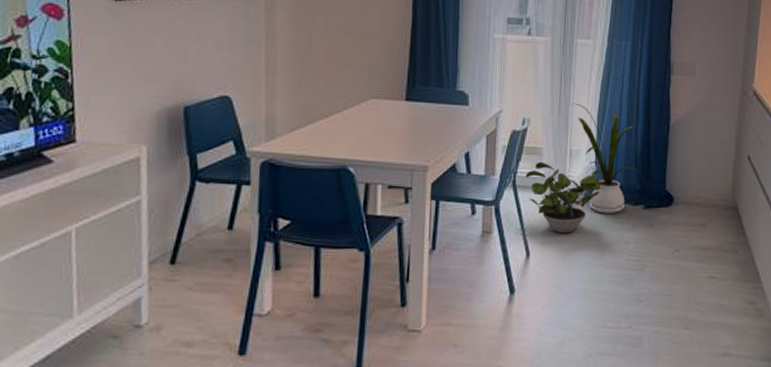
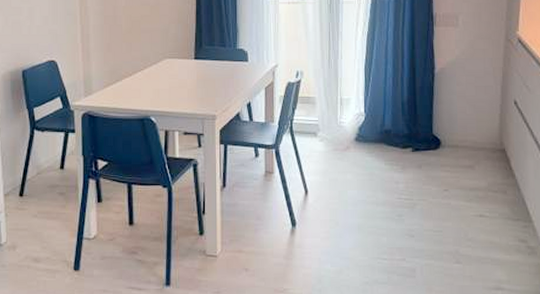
potted plant: present [525,161,601,234] -> none [301,109,371,174]
house plant: present [574,103,639,213] -> none [342,56,406,156]

